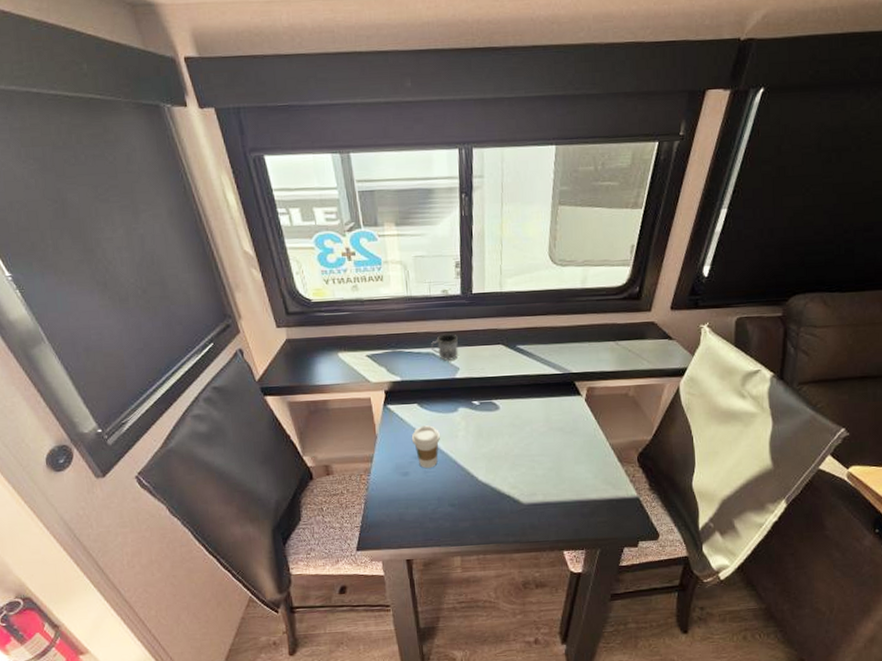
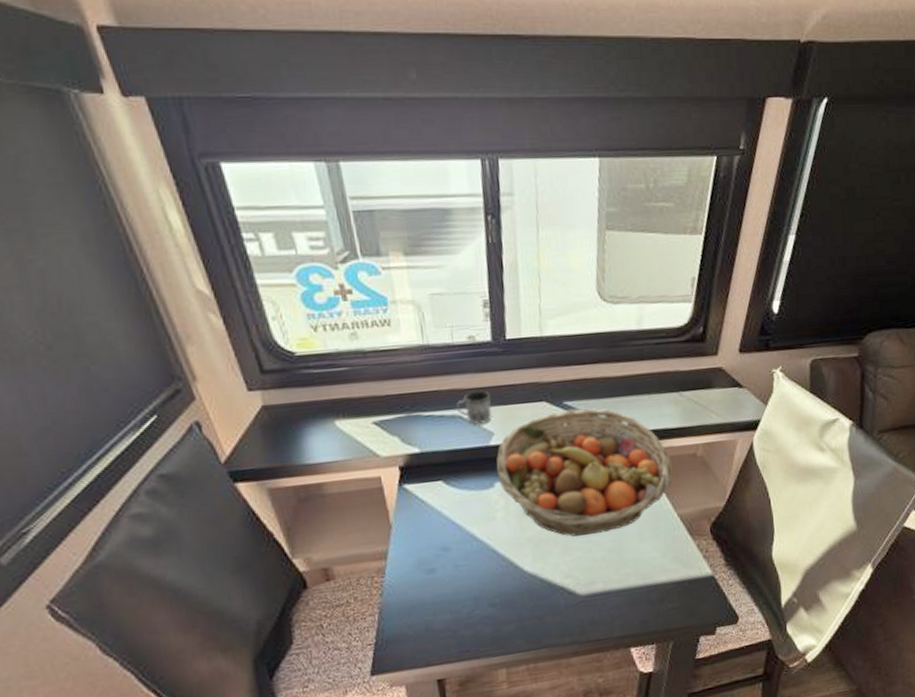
coffee cup: present [411,425,440,469] -> none [436,507,474,562]
fruit basket: none [460,352,607,456] -> present [496,408,673,537]

